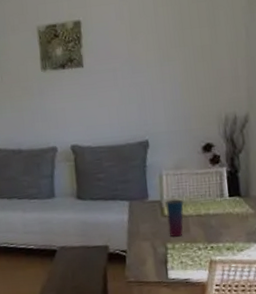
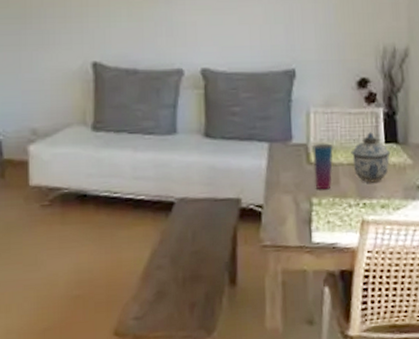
lidded jar: none [199,188,234,230] -> present [351,132,390,183]

